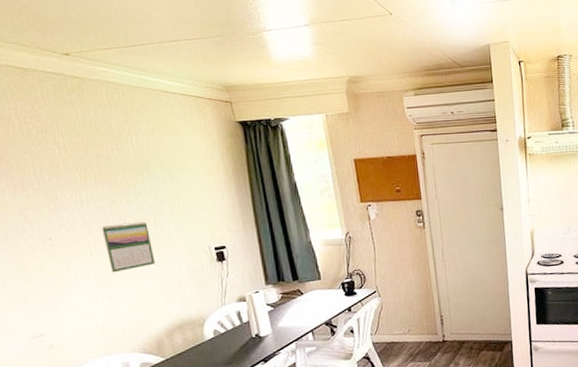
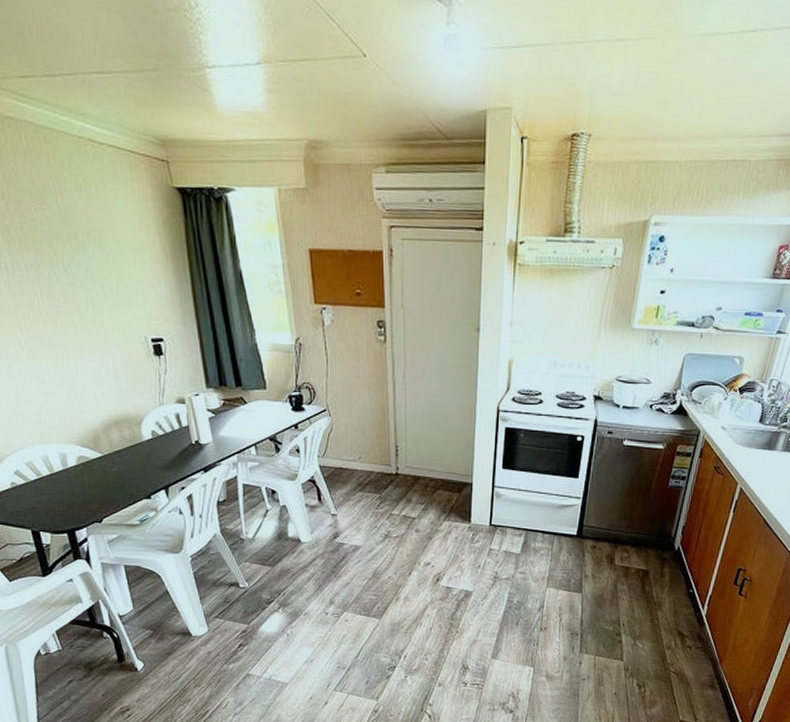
calendar: present [102,221,155,273] -> none [30,299,88,355]

